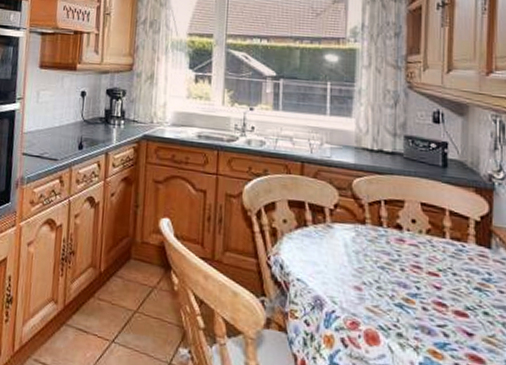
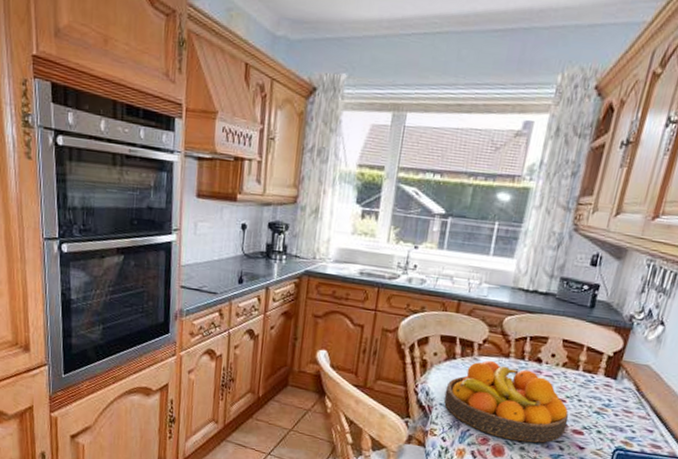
fruit bowl: none [301,227,447,328] -> present [443,360,569,443]

